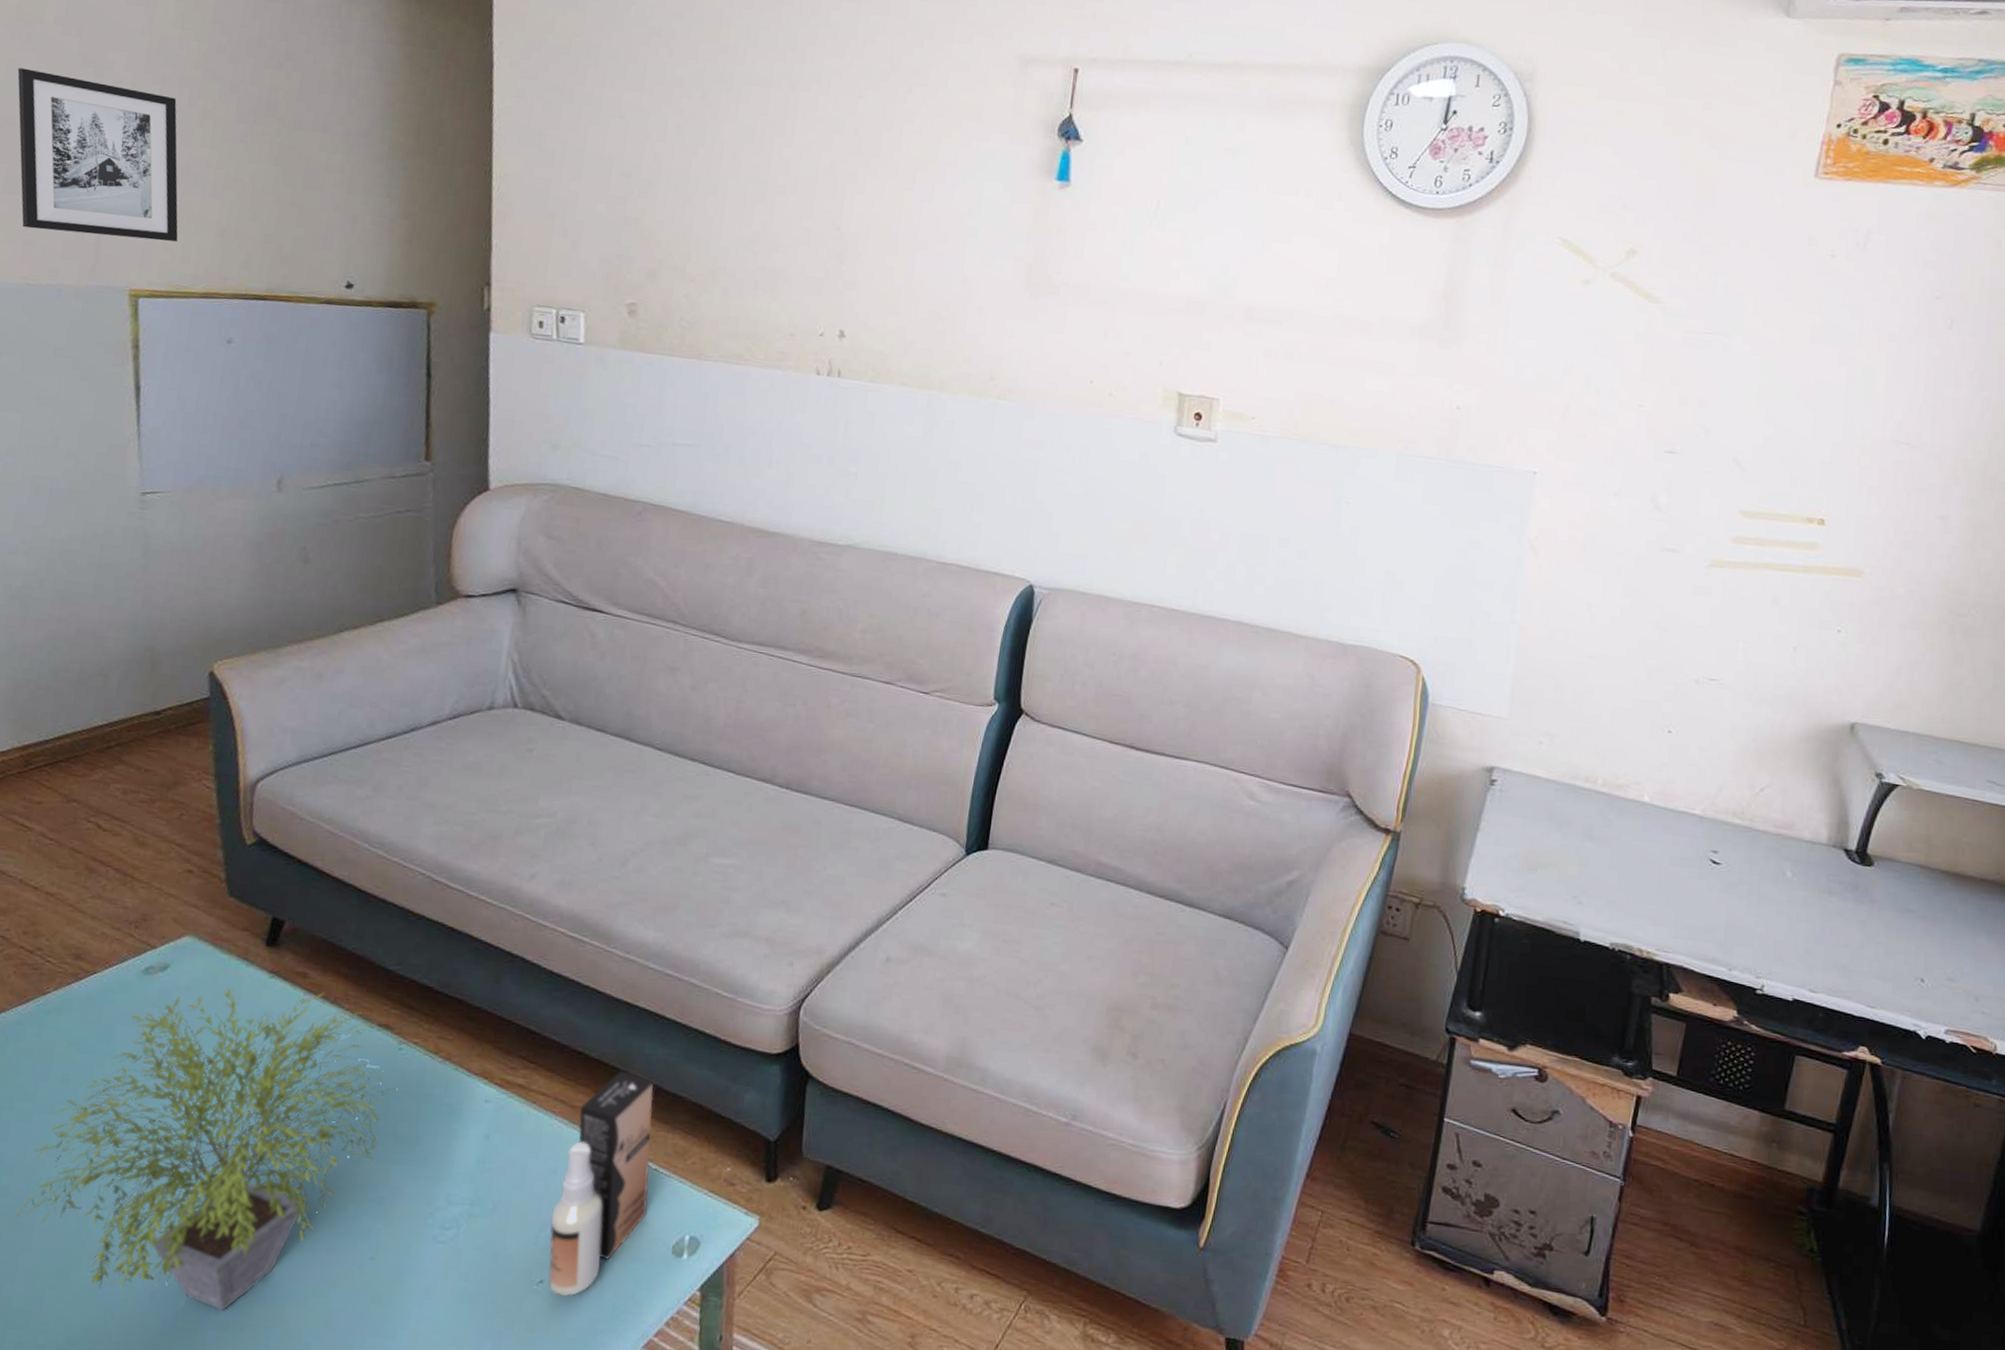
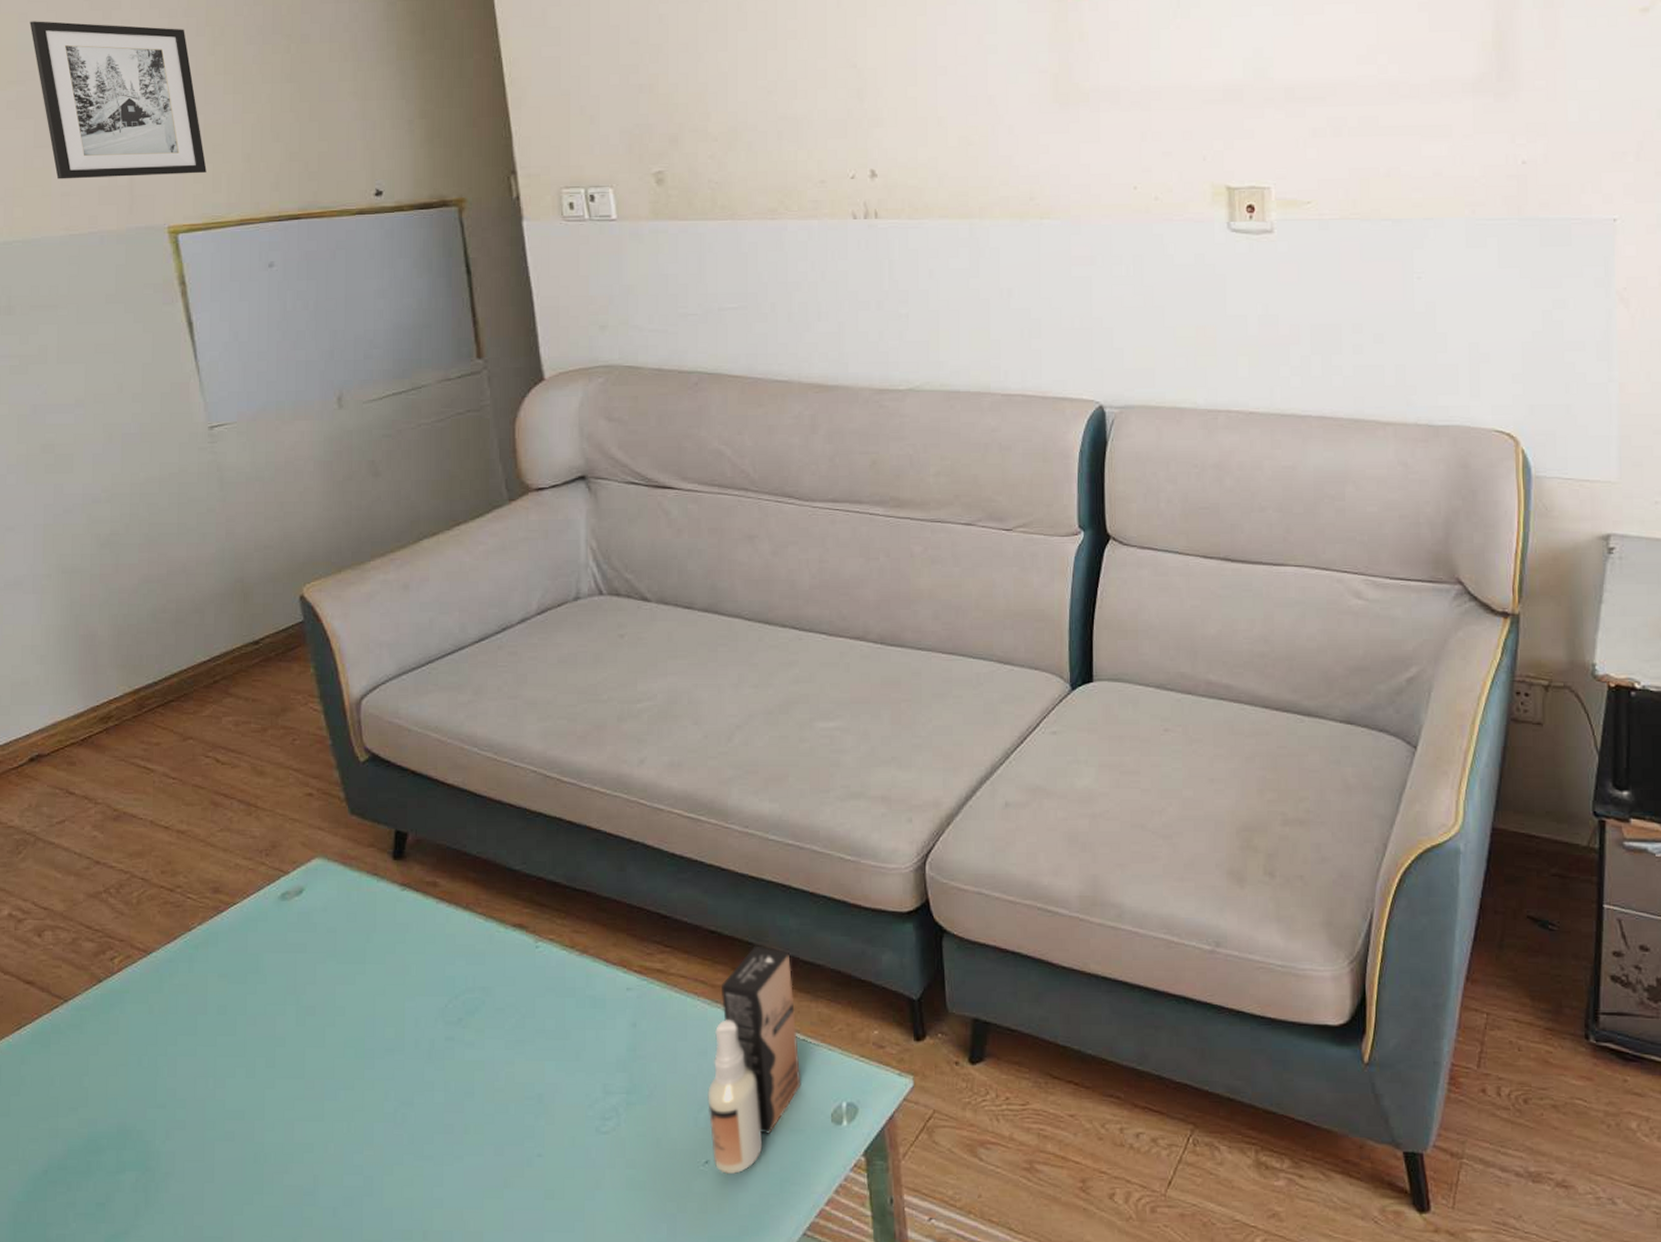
potted plant: present [13,987,397,1311] -> none [192,898,539,1220]

